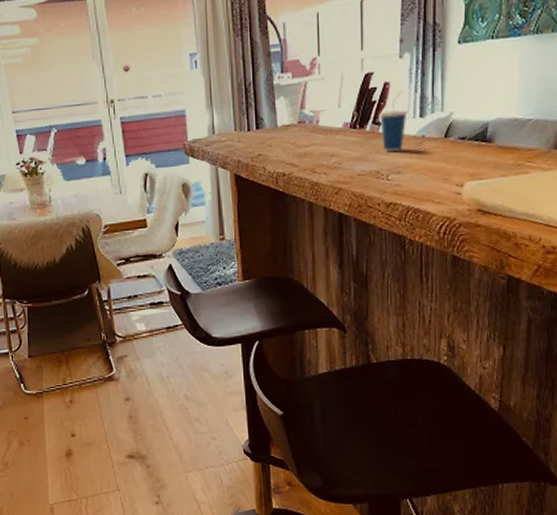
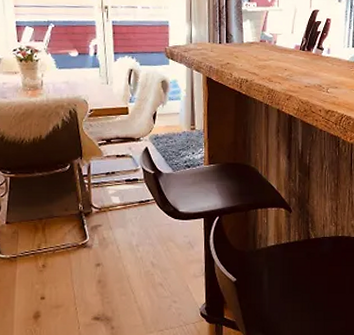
cup: present [378,91,408,152] -> none [322,26,343,71]

